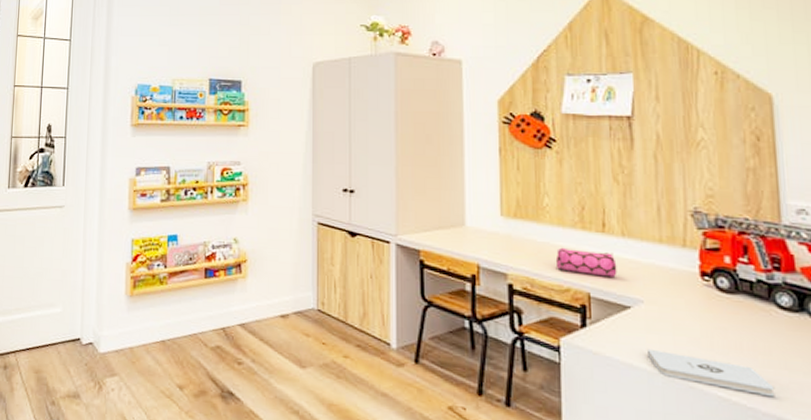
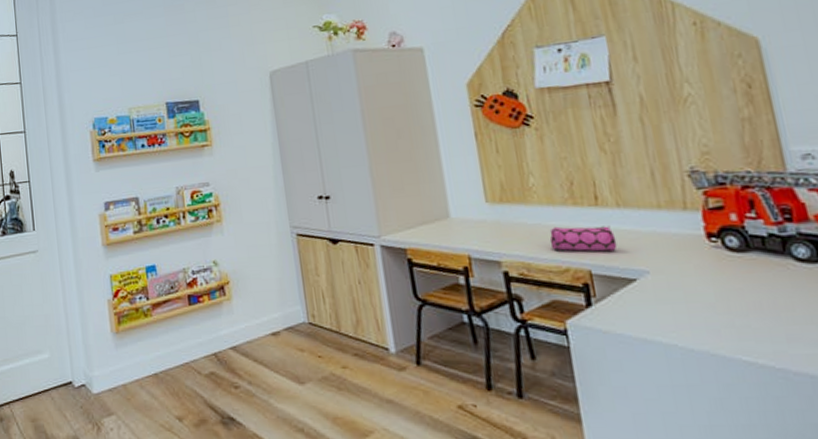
notepad: present [646,348,775,397] -> none [659,320,805,355]

